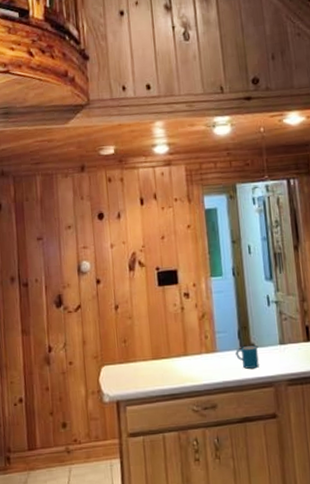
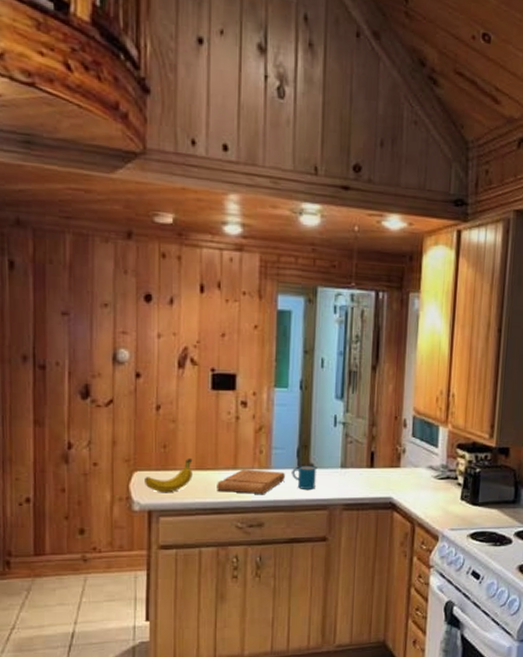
fruit: none [111,349,151,384] -> present [145,457,193,493]
cutting board: none [171,354,230,378] -> present [217,469,285,494]

